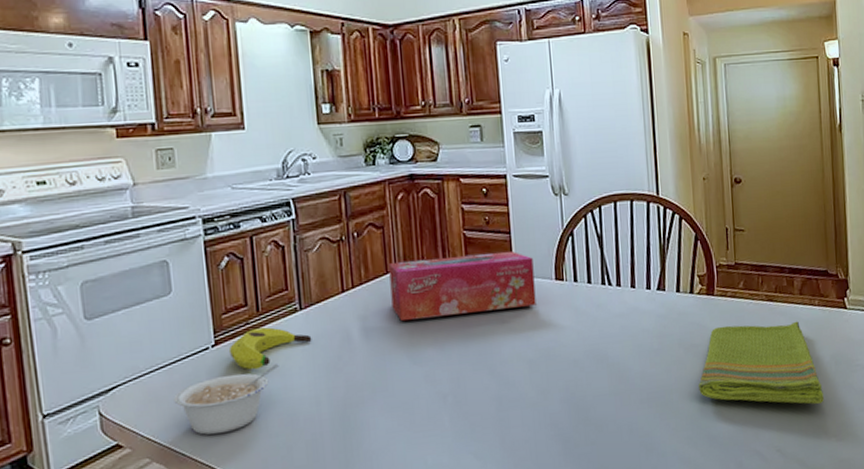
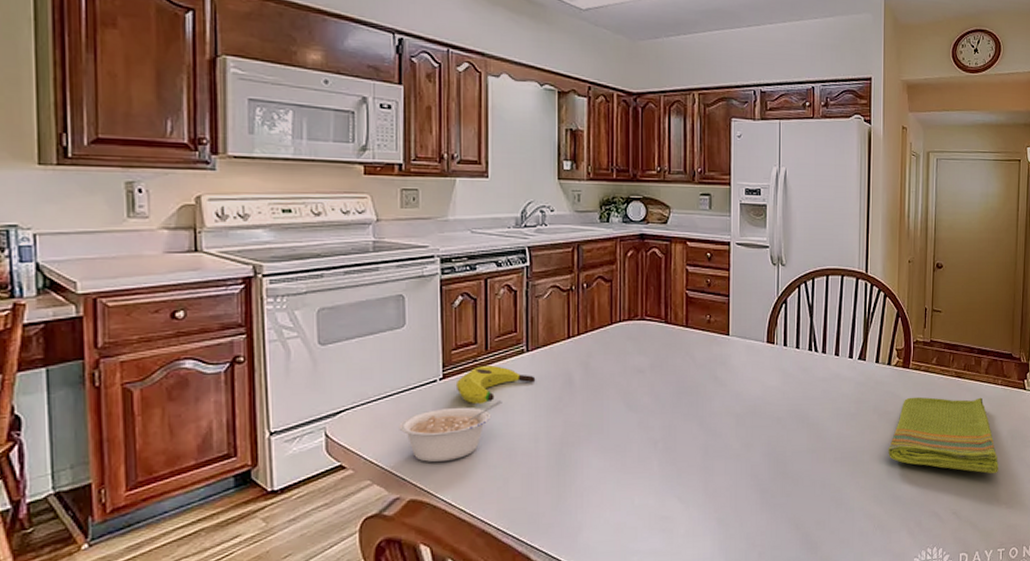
tissue box: present [389,250,536,321] -> none [614,312,748,369]

